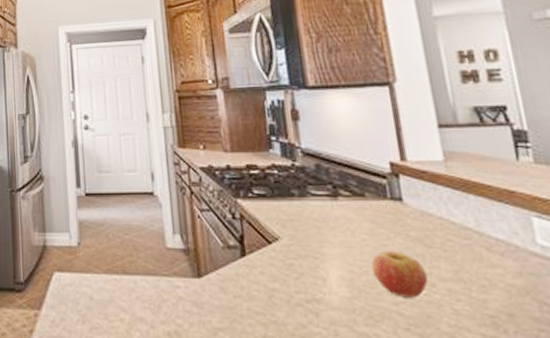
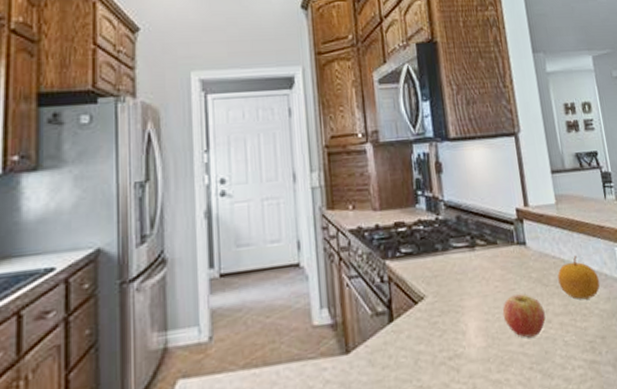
fruit: none [445,219,508,270] -> present [557,255,600,300]

